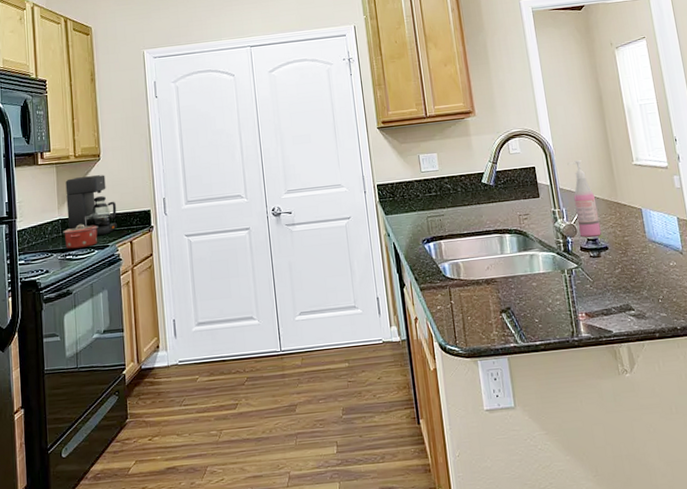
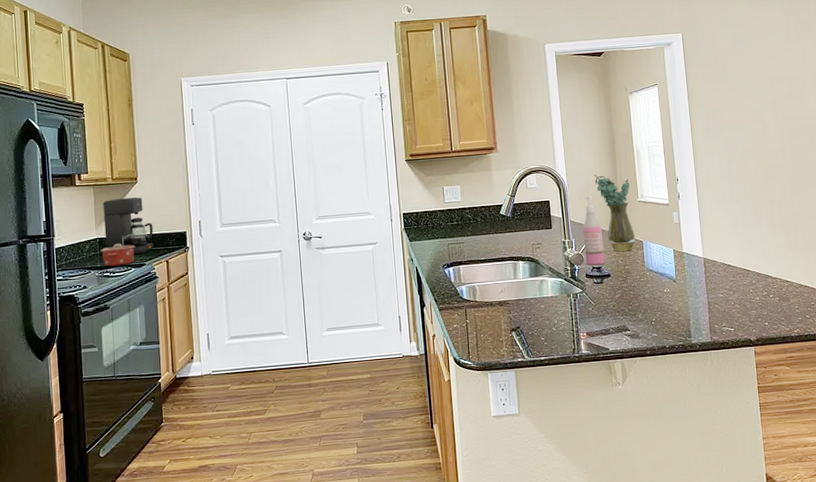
vase: none [582,137,634,222] -> present [594,174,636,252]

